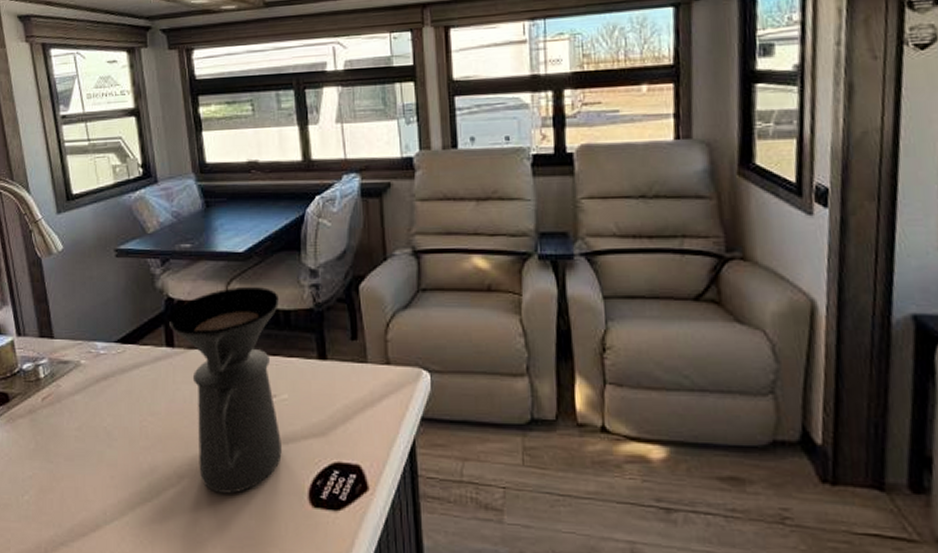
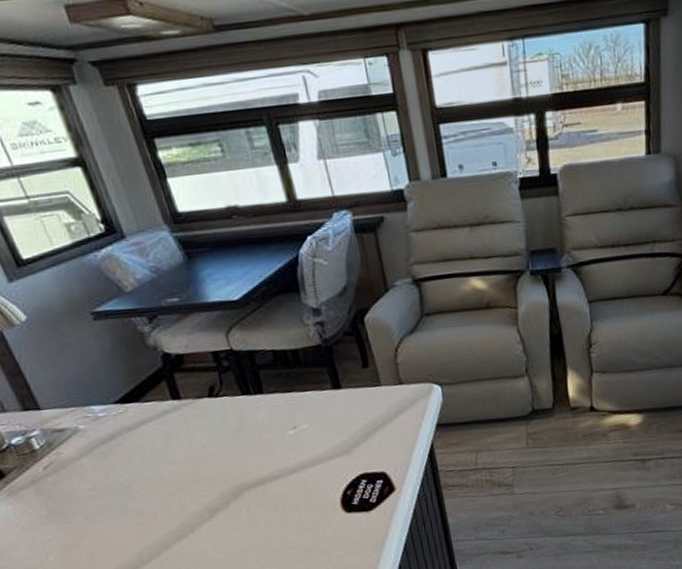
coffee maker: present [169,286,282,494] -> none [169,331,311,518]

